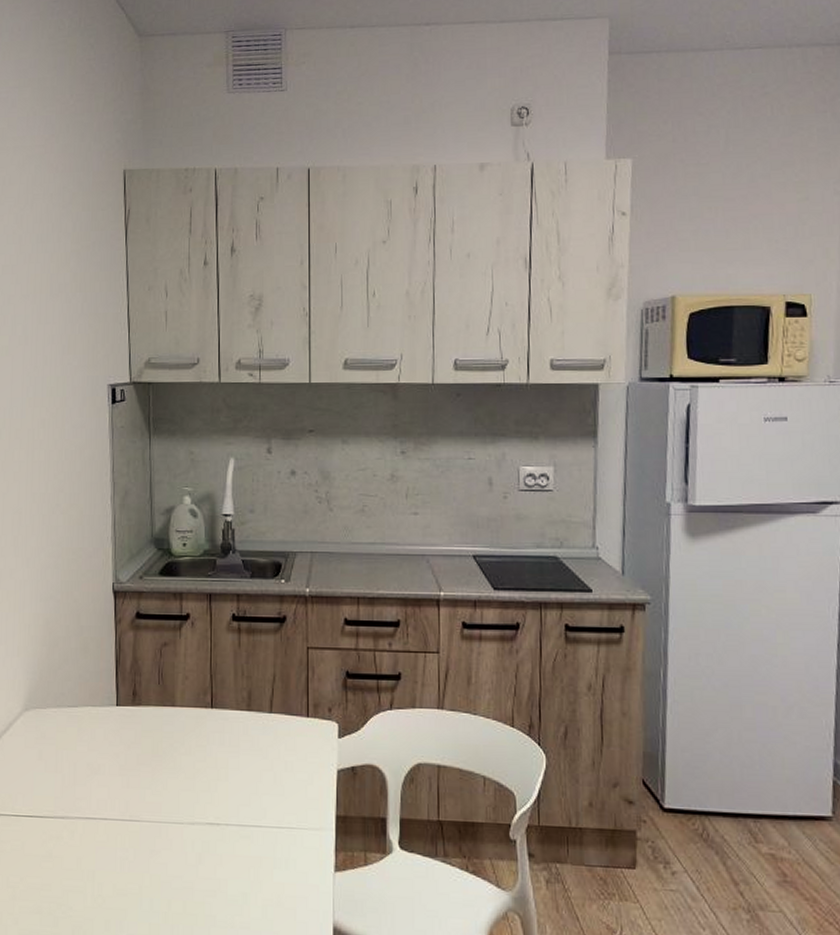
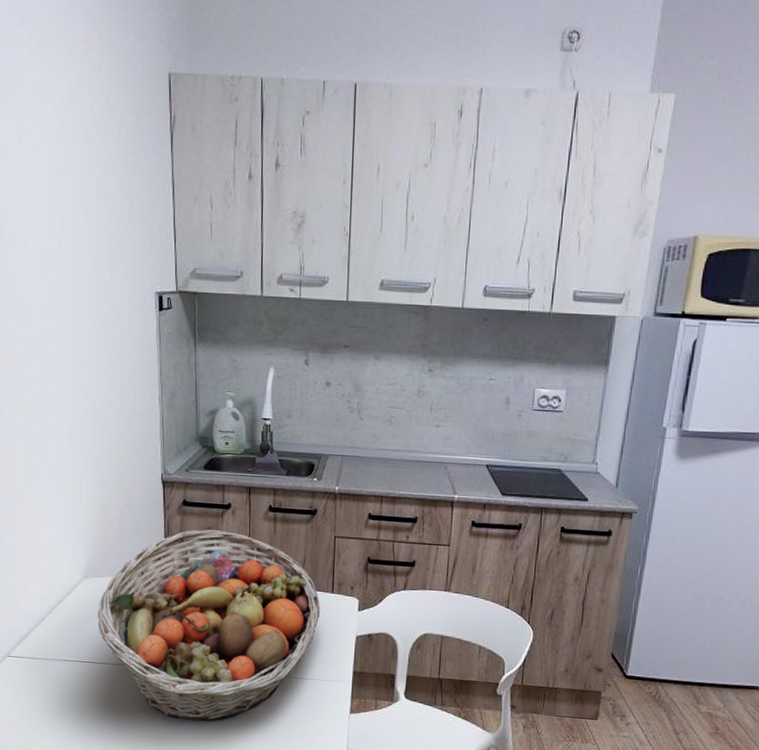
fruit basket: none [38,646,295,889] -> present [98,529,321,722]

